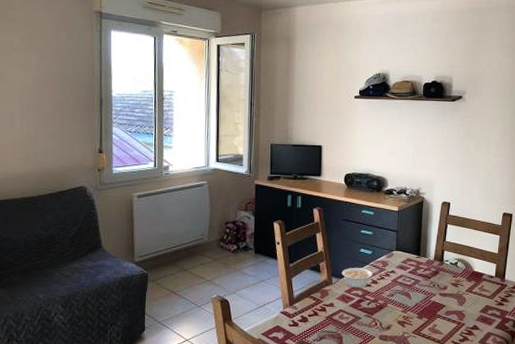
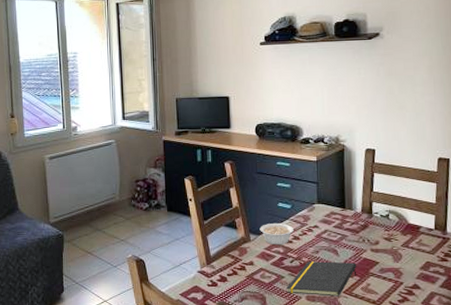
notepad: none [362,304,426,336] -> present [286,261,357,297]

